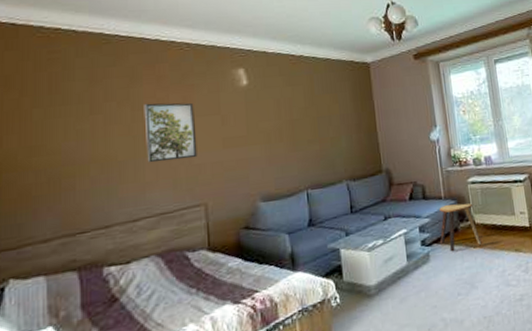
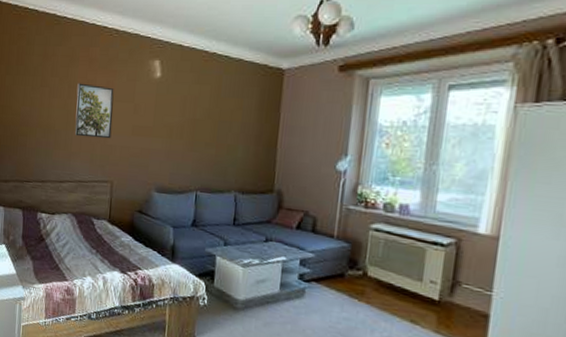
stool: present [439,203,482,252] -> none [321,245,370,300]

